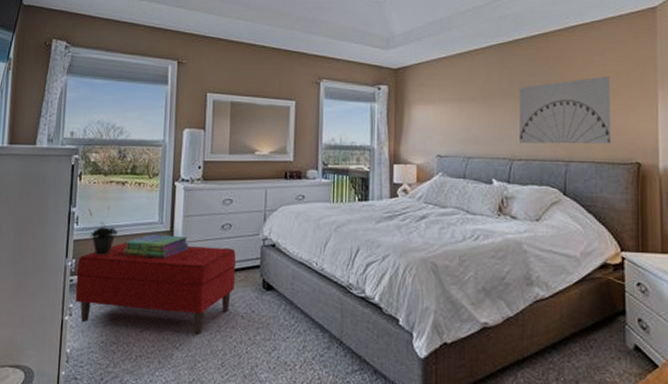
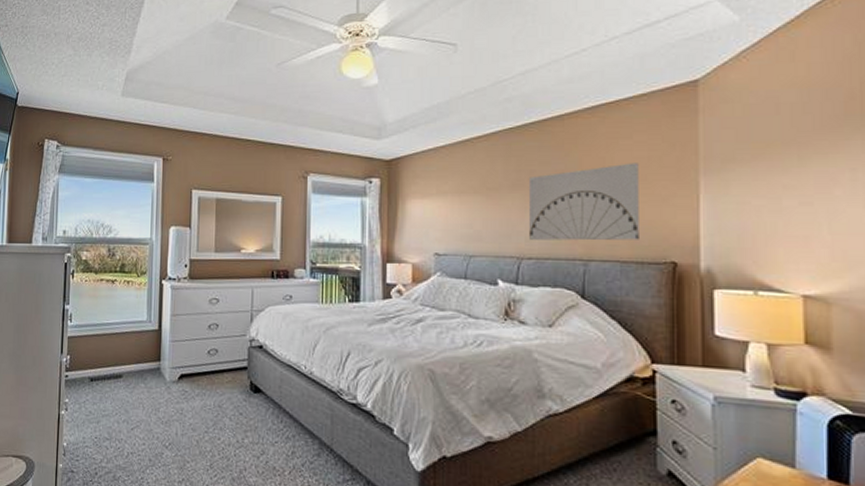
bench: present [75,242,237,334] -> none [70,340,224,435]
potted plant: present [88,207,118,255] -> none [81,305,109,353]
stack of books: present [123,234,189,259] -> none [114,332,176,358]

